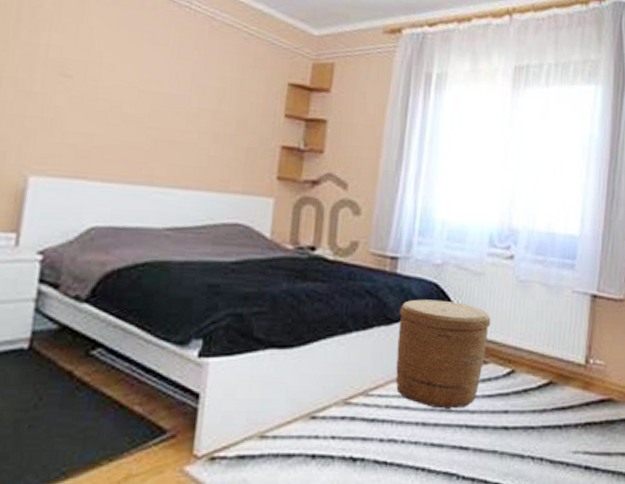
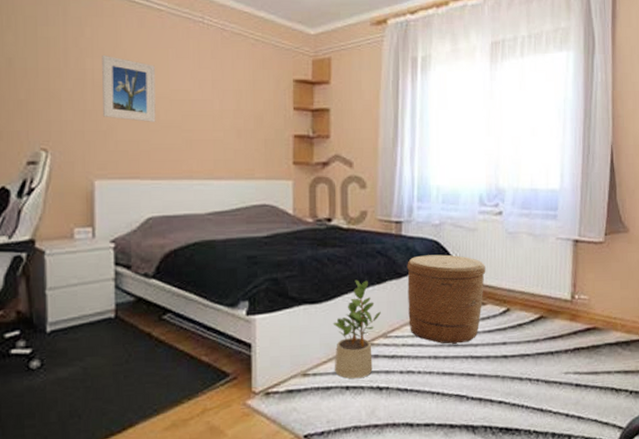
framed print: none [52,30,125,114] -> present [102,54,156,122]
potted plant: none [299,322,364,446] -> present [333,279,381,379]

